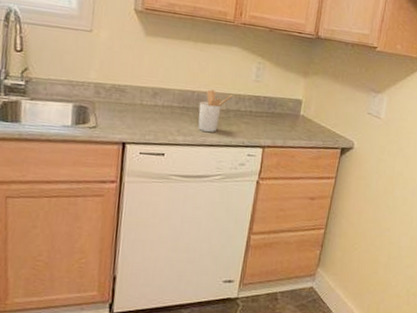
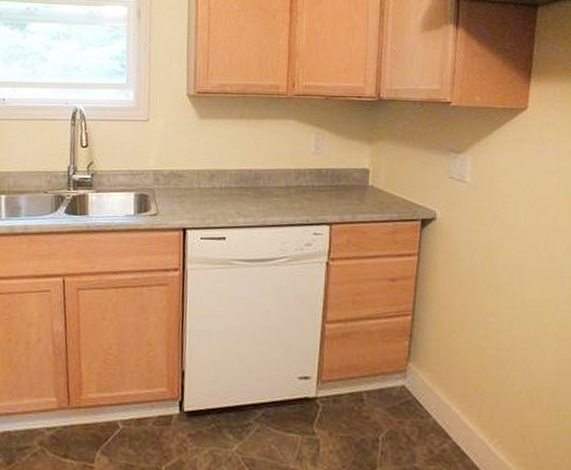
utensil holder: present [198,89,232,132] -> none [257,167,291,211]

